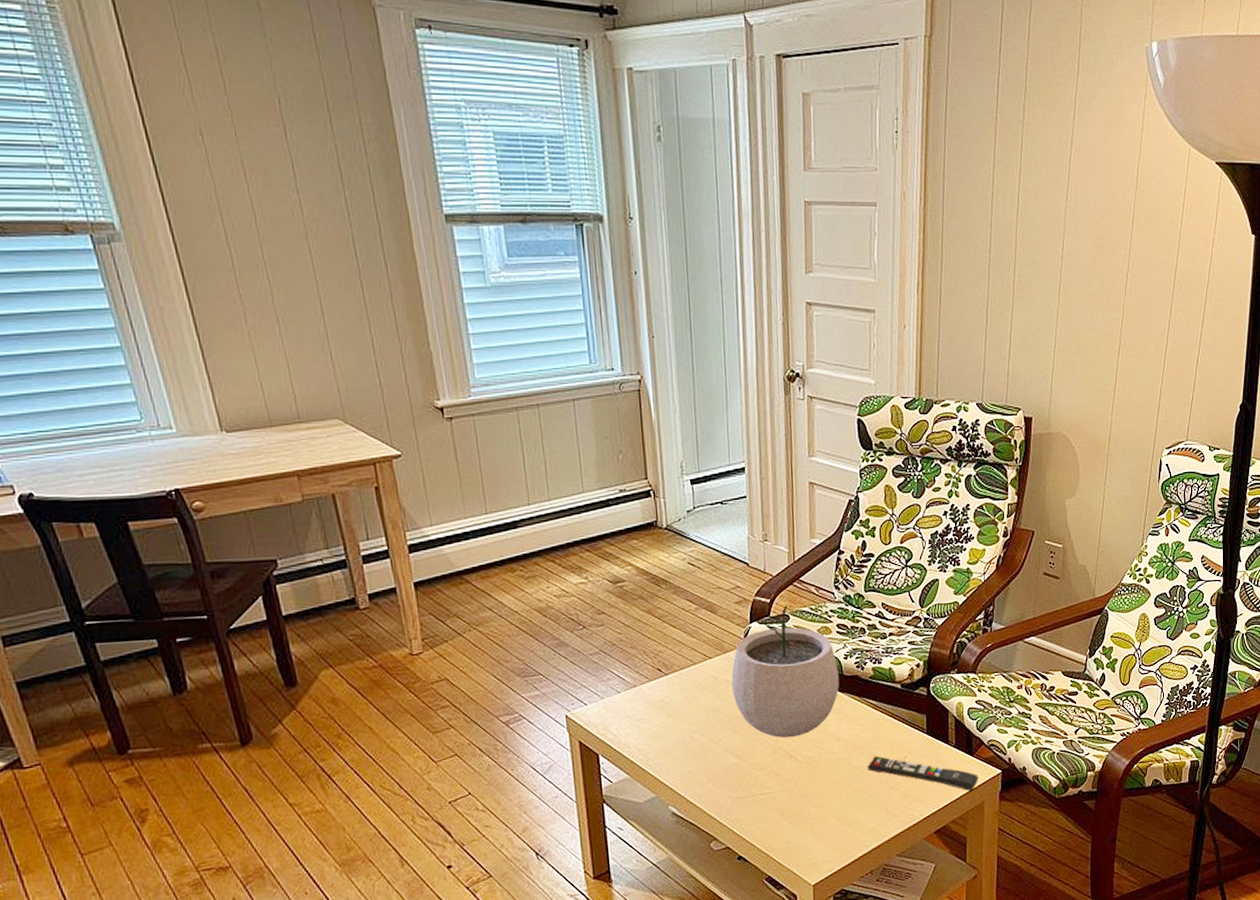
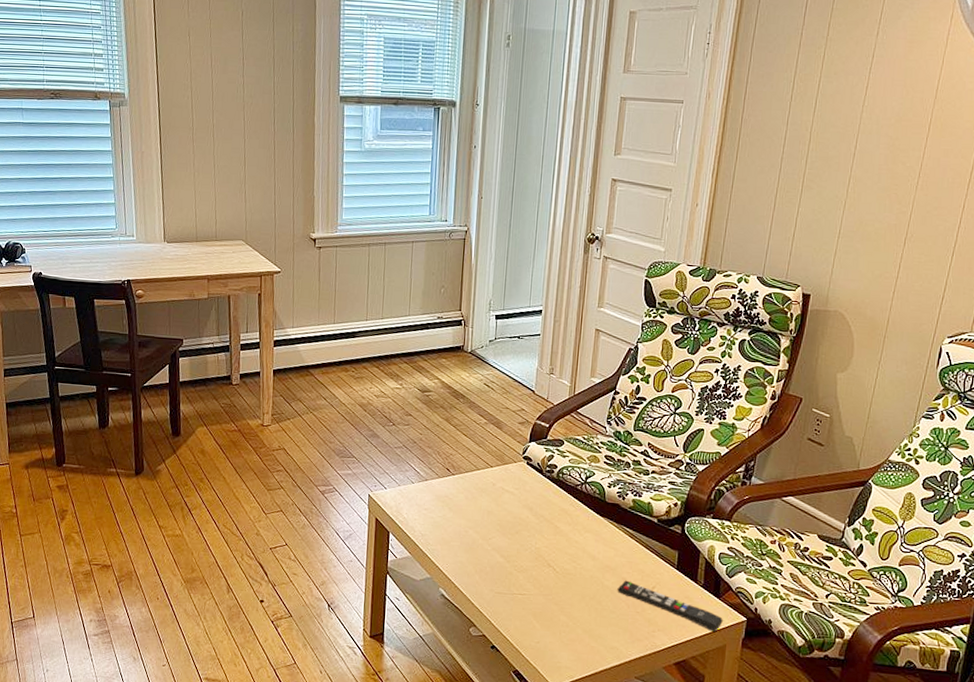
plant pot: present [731,605,839,738] -> none [506,431,602,549]

